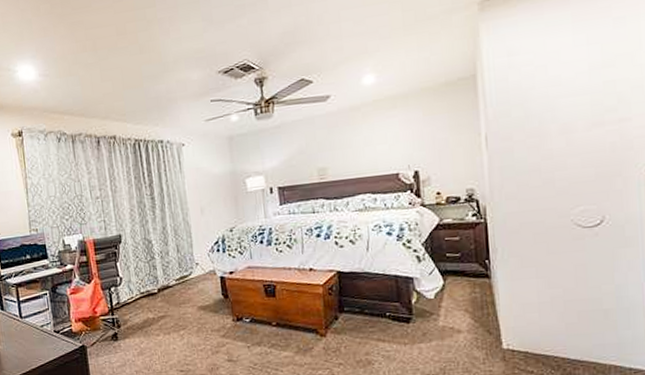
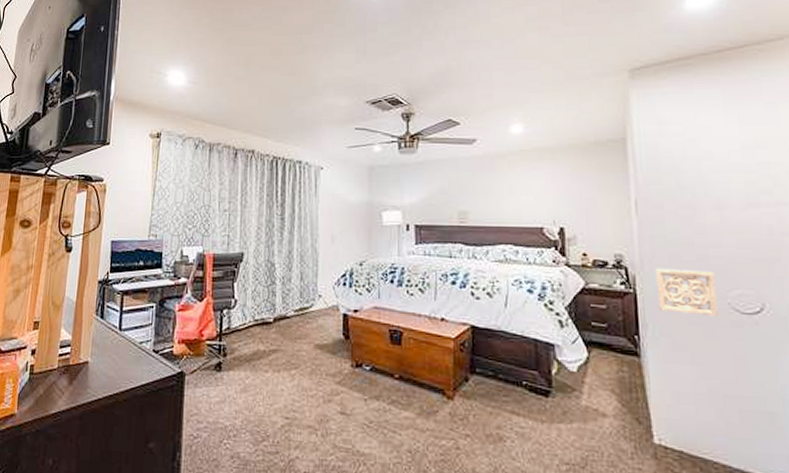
wall ornament: none [504,192,562,235] -> present [655,267,719,317]

